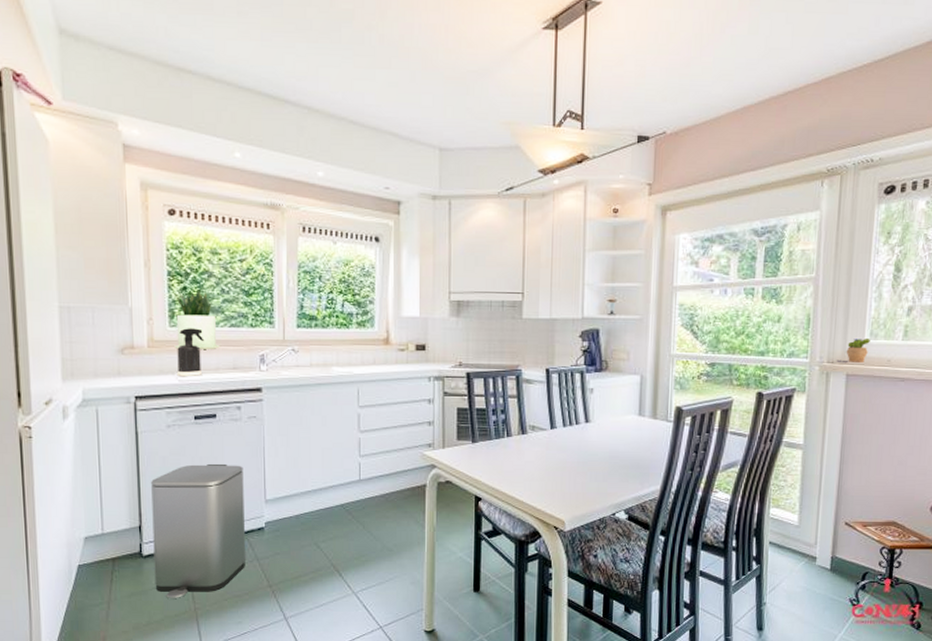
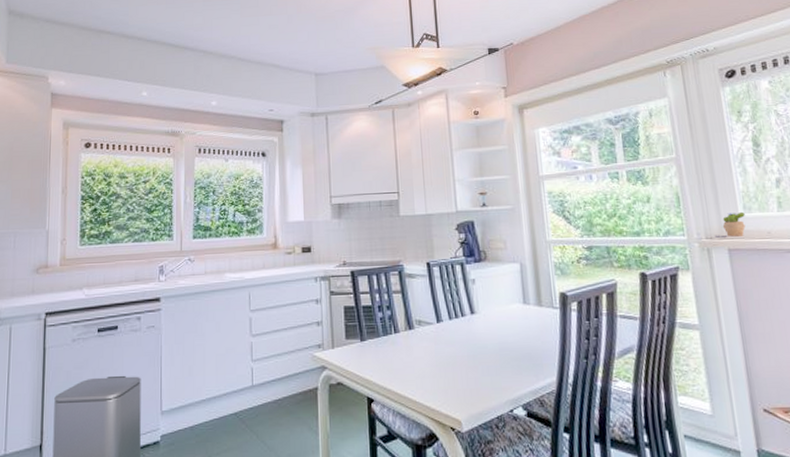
planter: present [173,290,220,350] -> none [82,210,124,265]
spray bottle: present [176,328,205,377] -> none [84,245,110,292]

